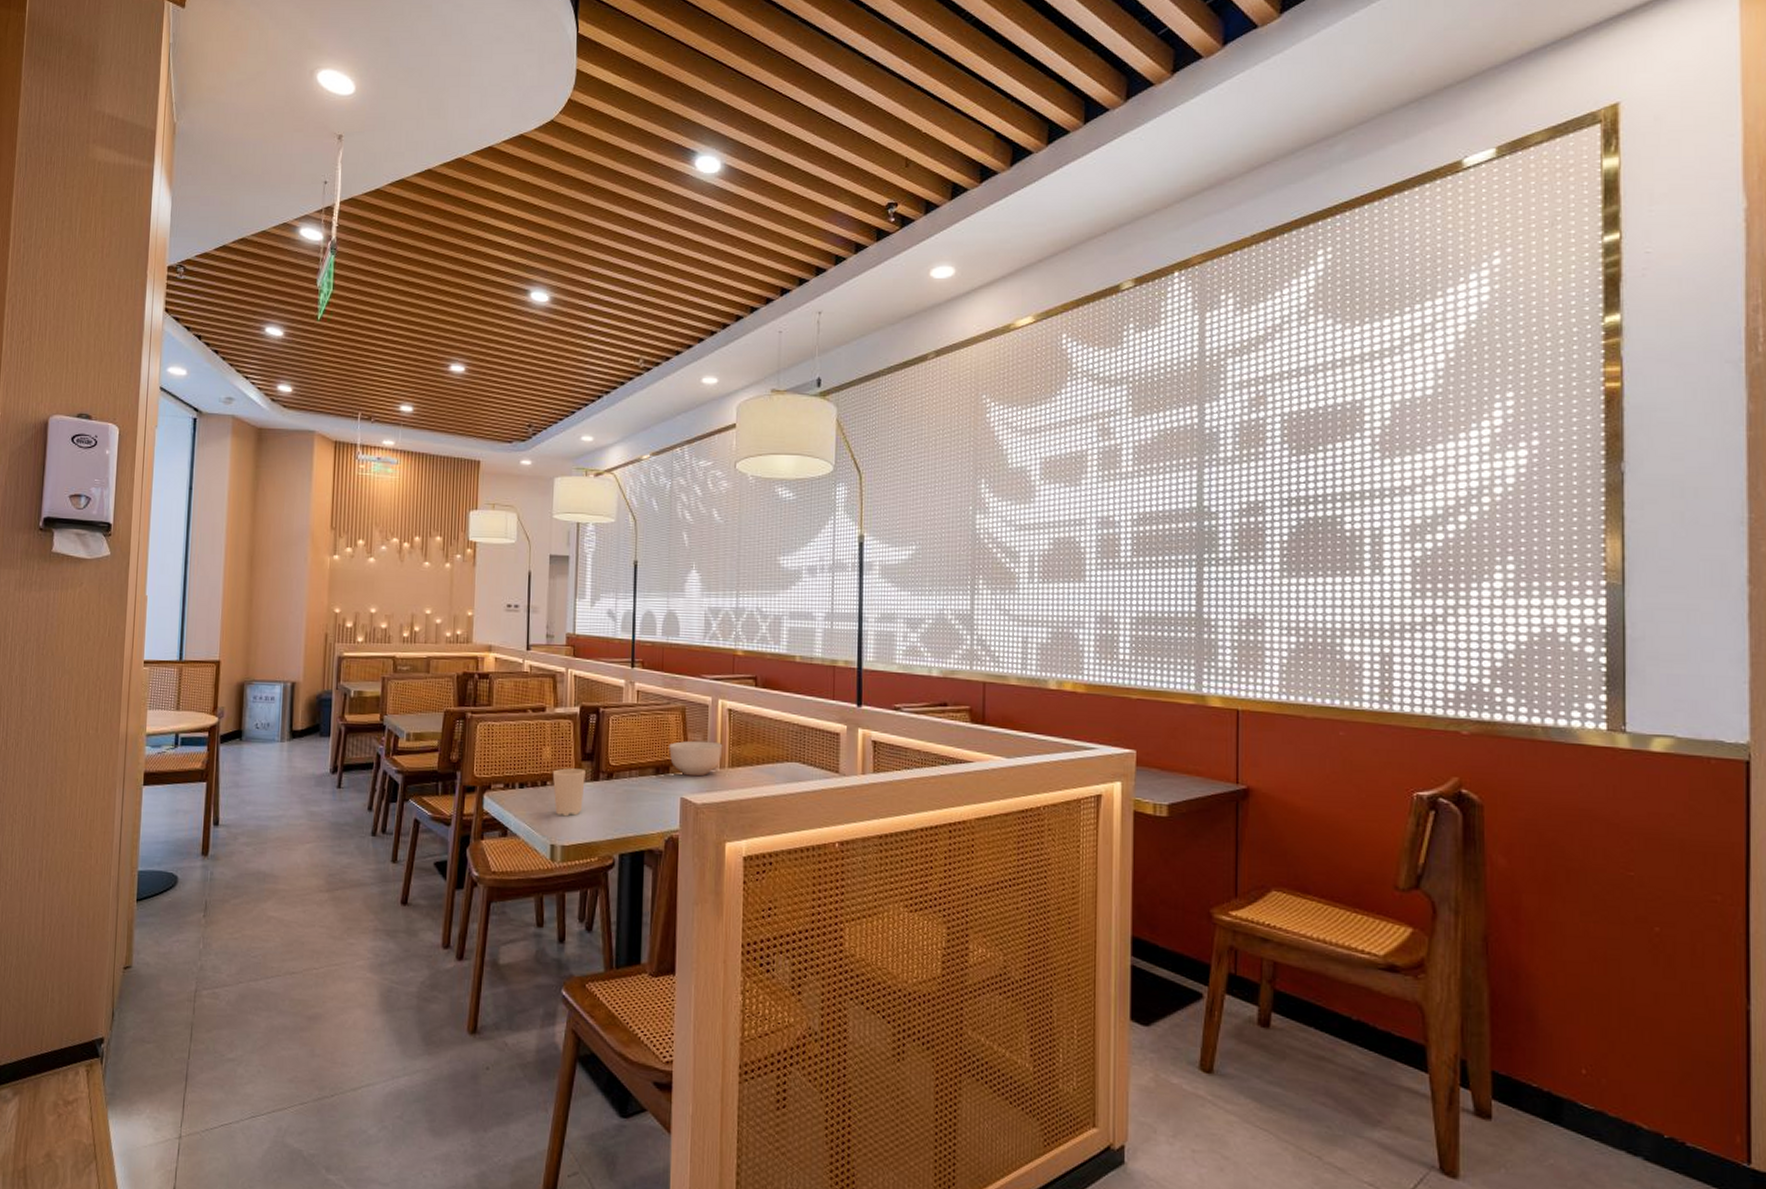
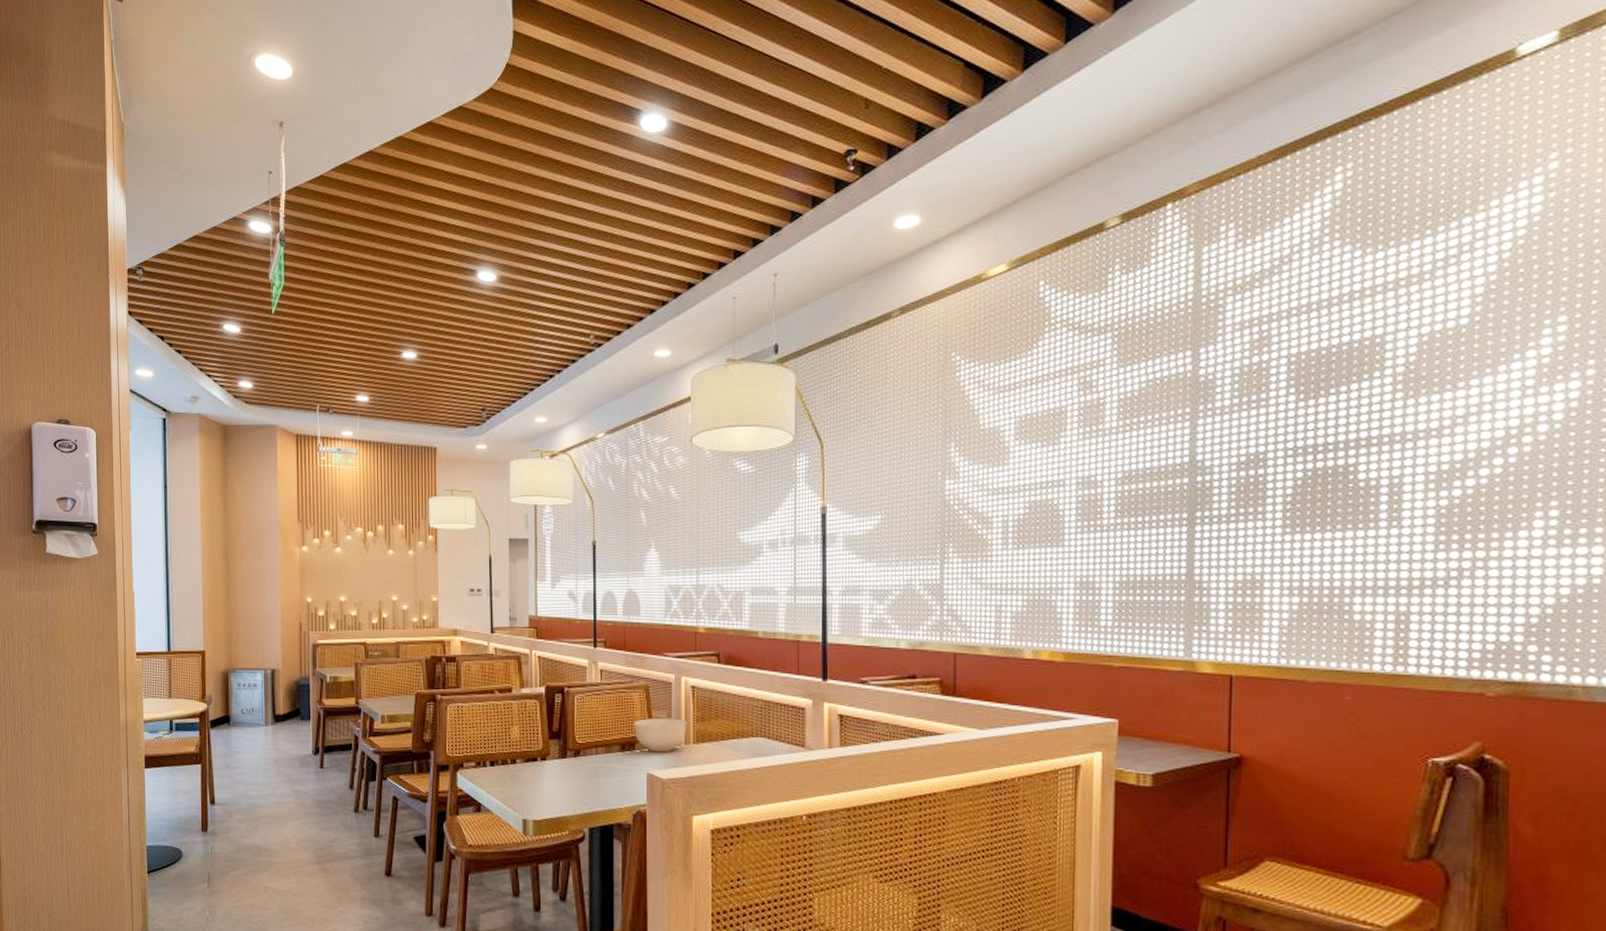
cup: present [552,768,585,817] -> none [521,746,553,793]

